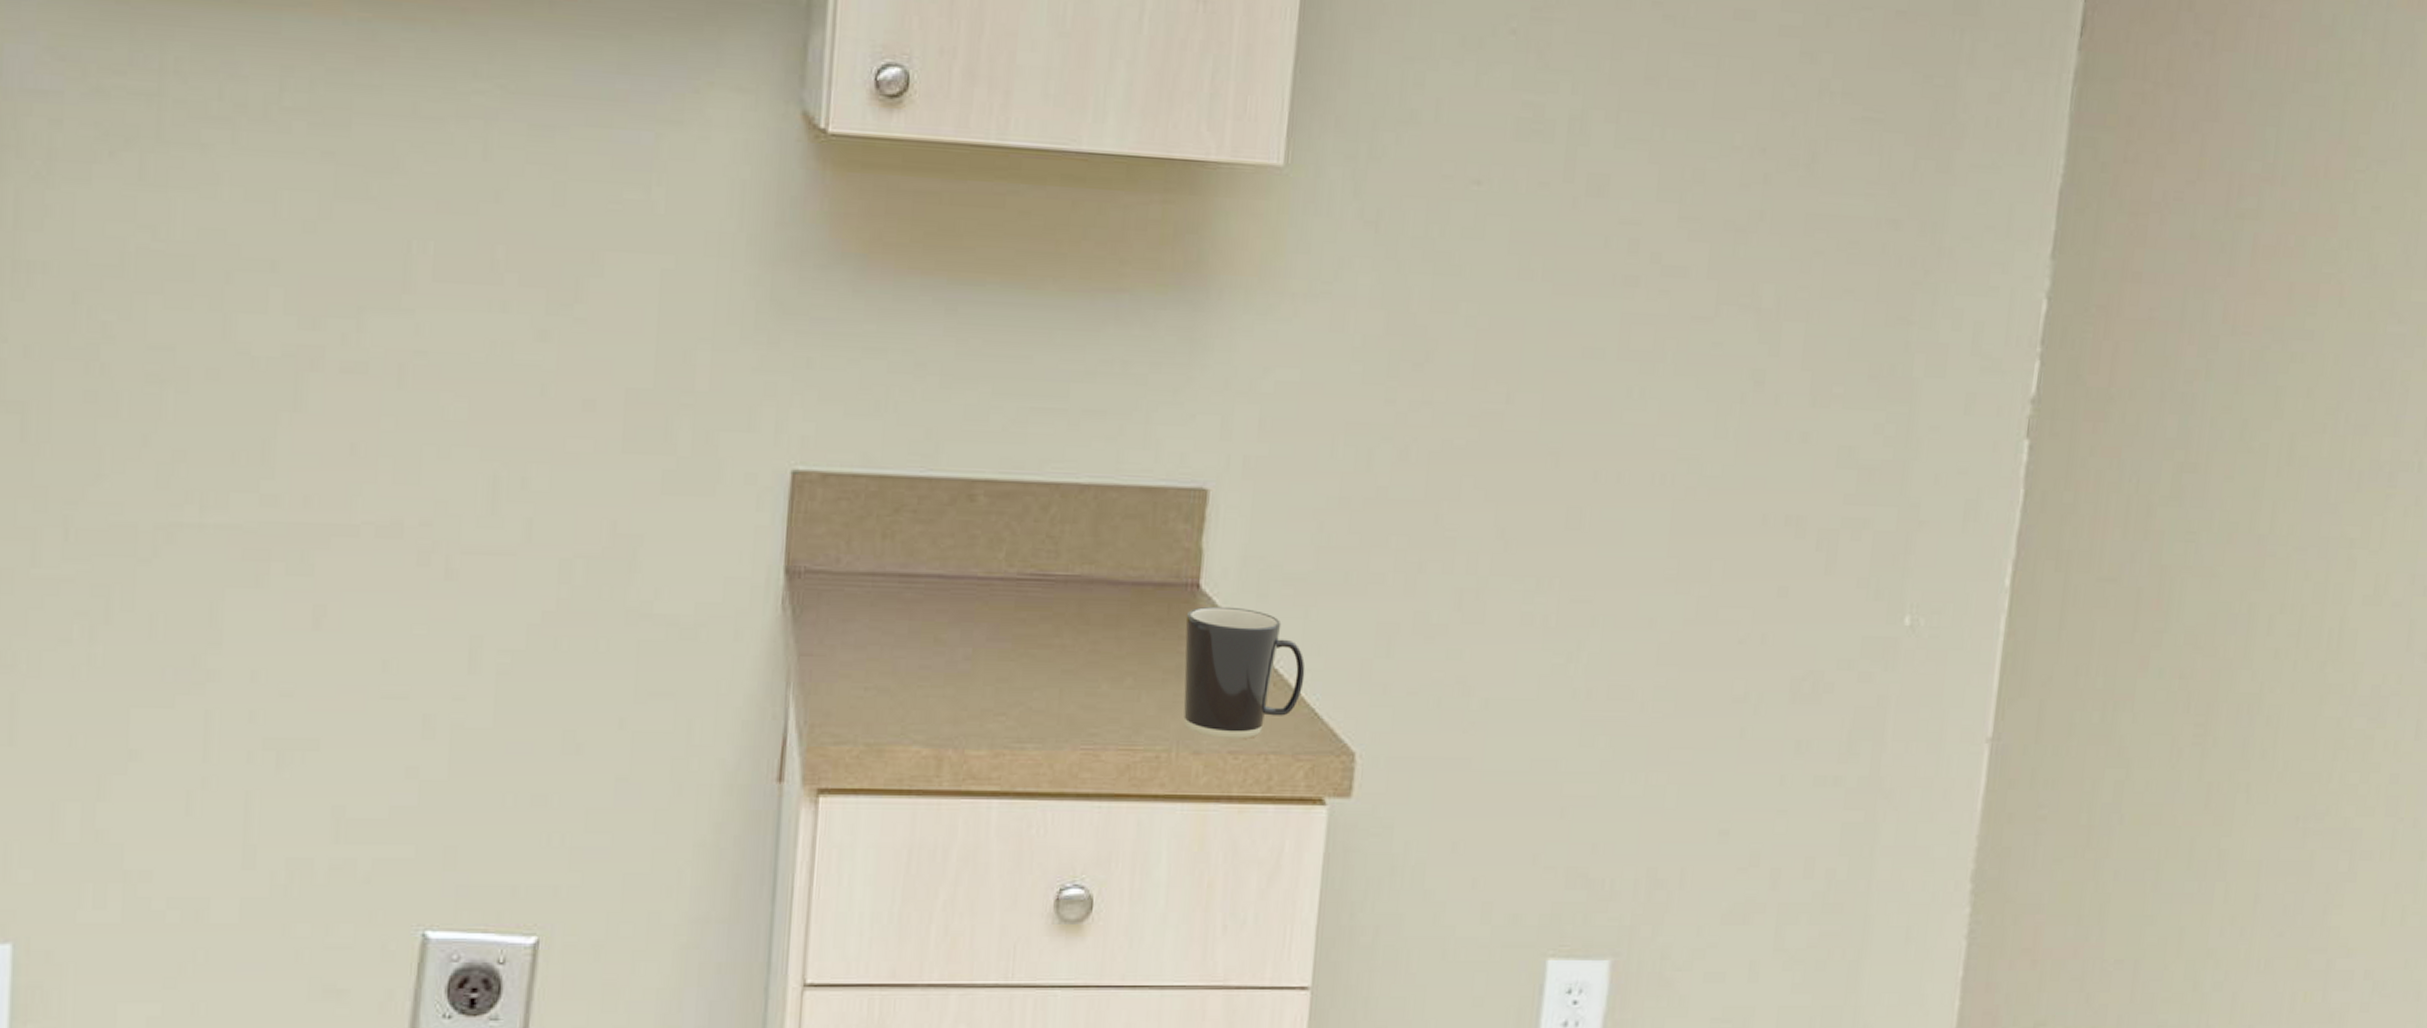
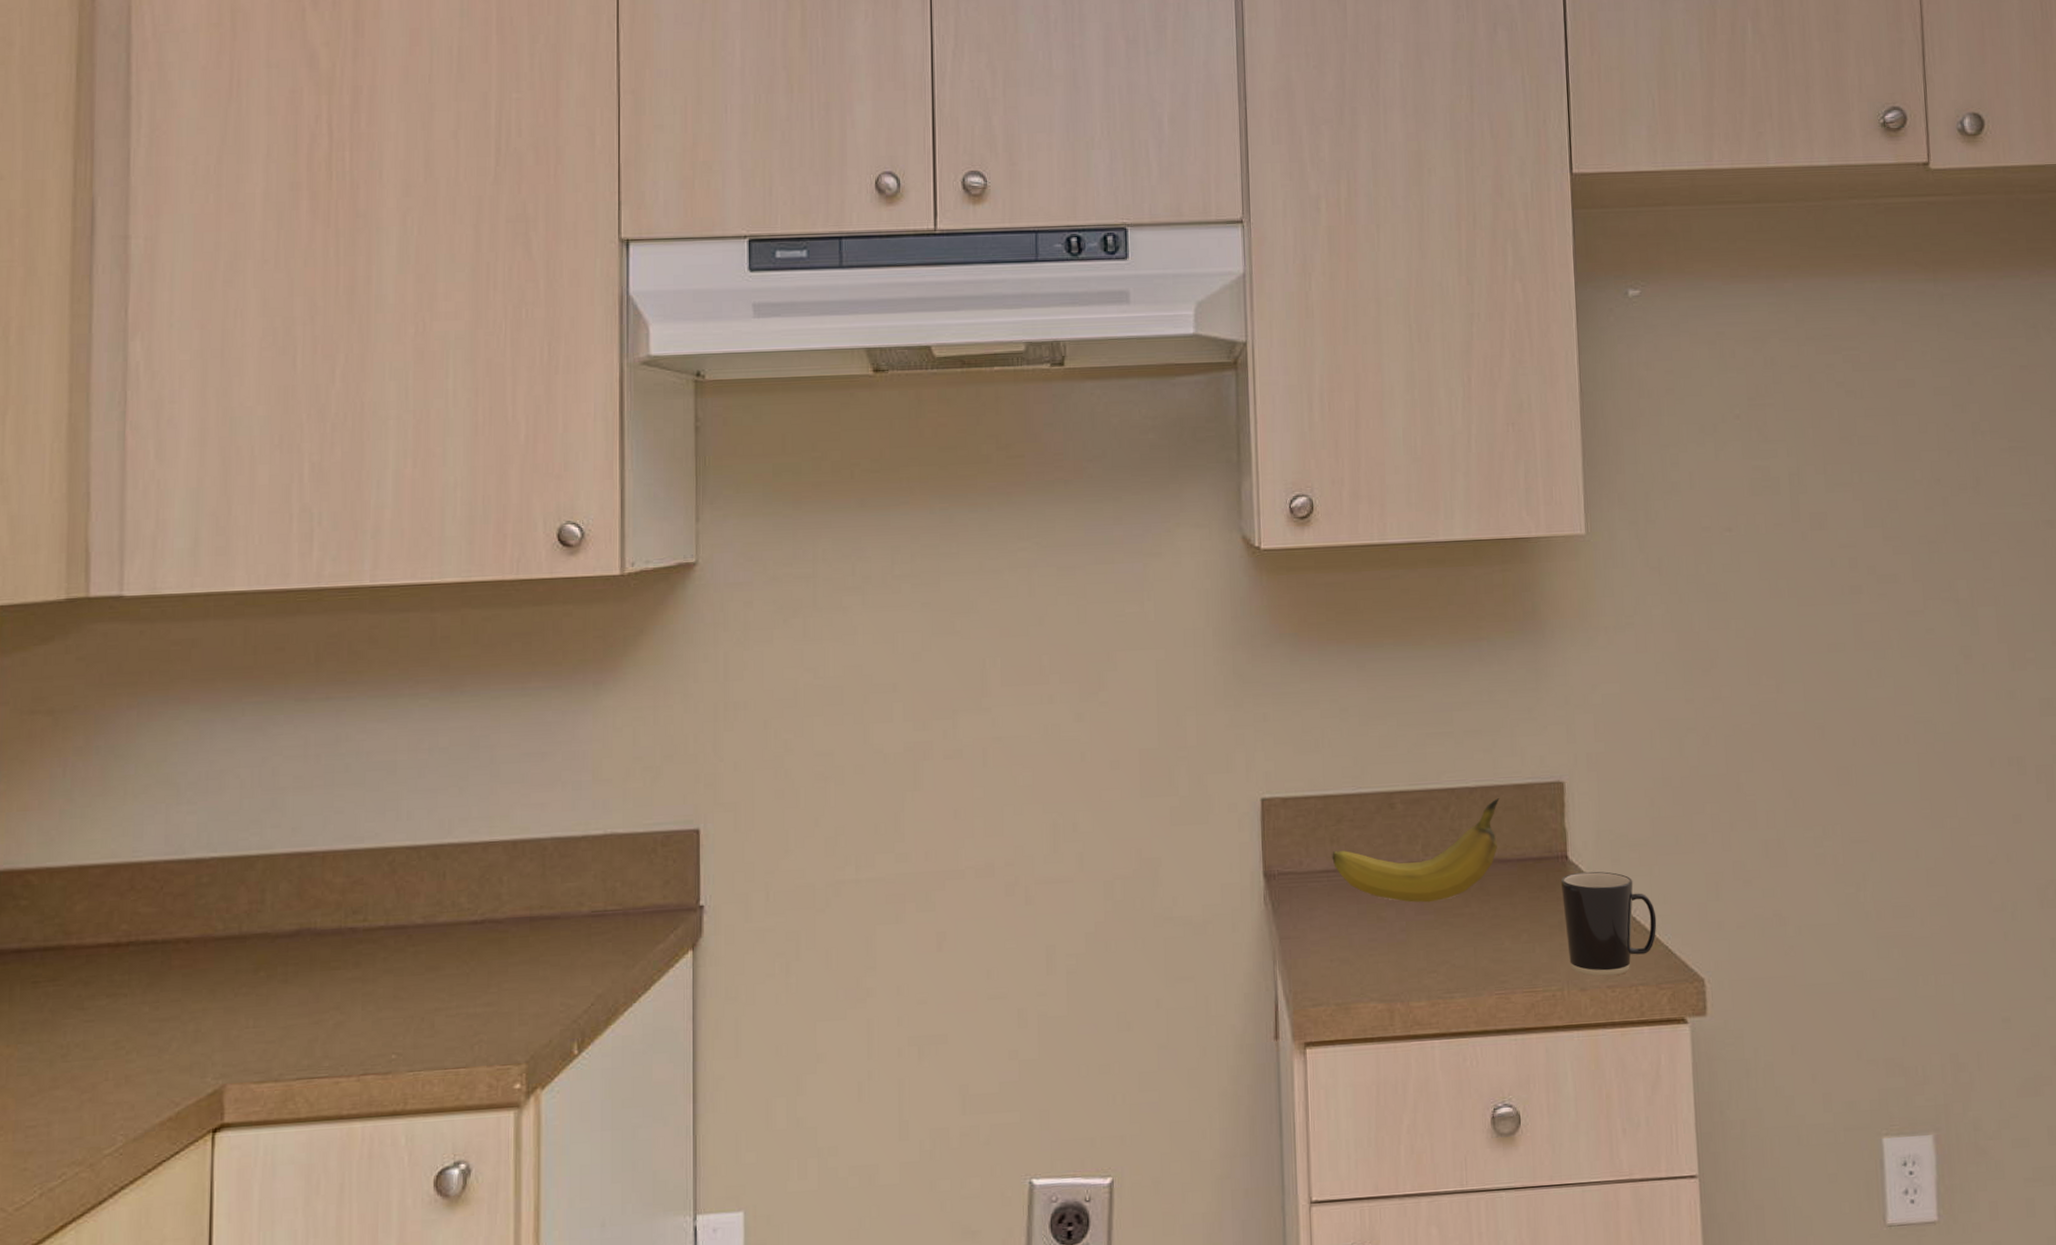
fruit: none [882,502,1119,627] -> present [1332,798,1500,903]

